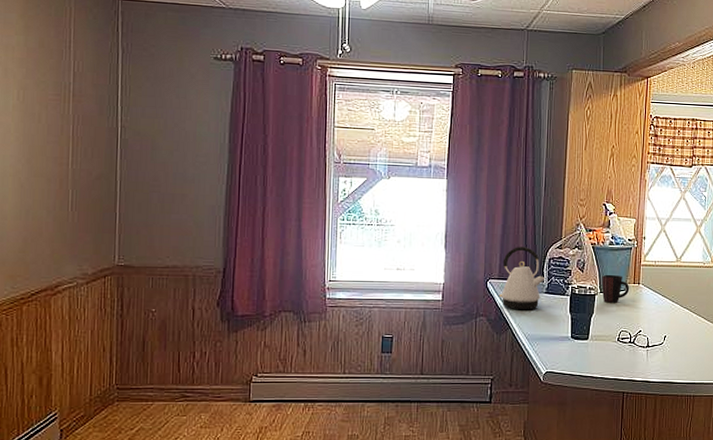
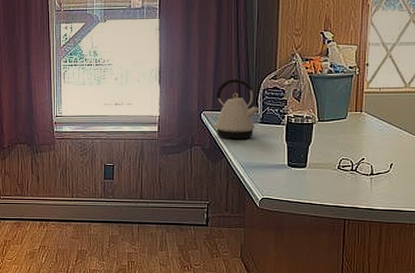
mug: present [601,274,629,303] -> none [320,103,350,131]

